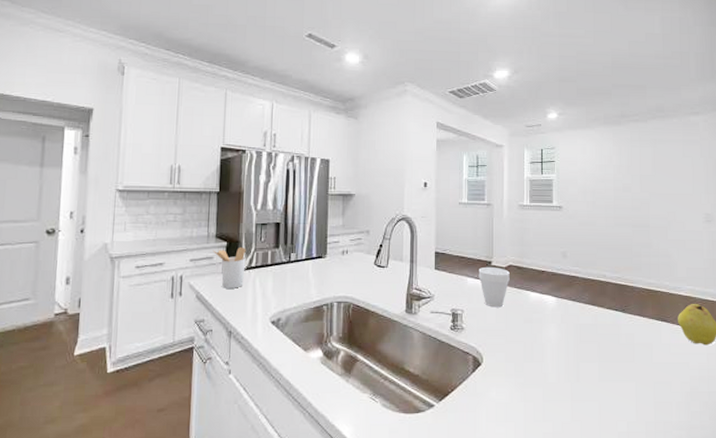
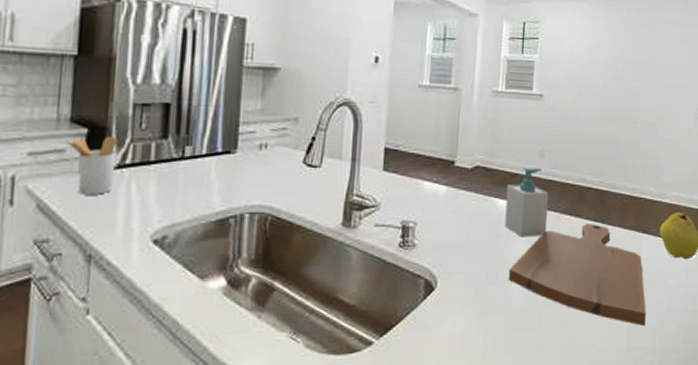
cup: present [478,266,510,308] -> none [437,167,476,219]
soap bottle: none [536,266,573,324] -> present [505,167,549,237]
cutting board: none [542,312,671,403] -> present [508,223,646,326]

